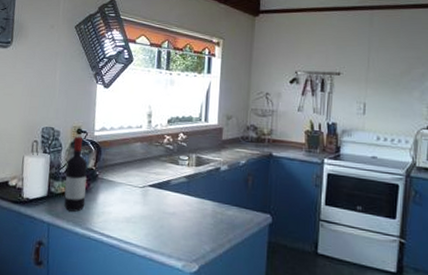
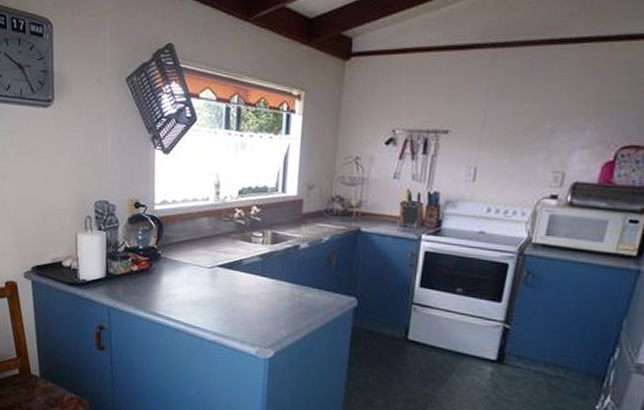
wine bottle: present [64,136,88,212] -> none [124,211,149,295]

